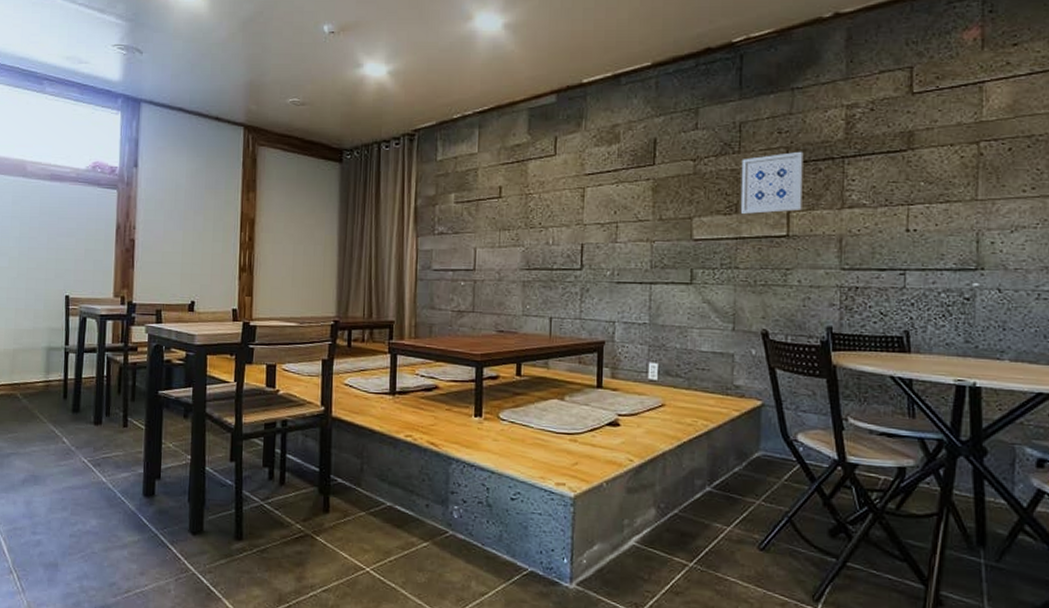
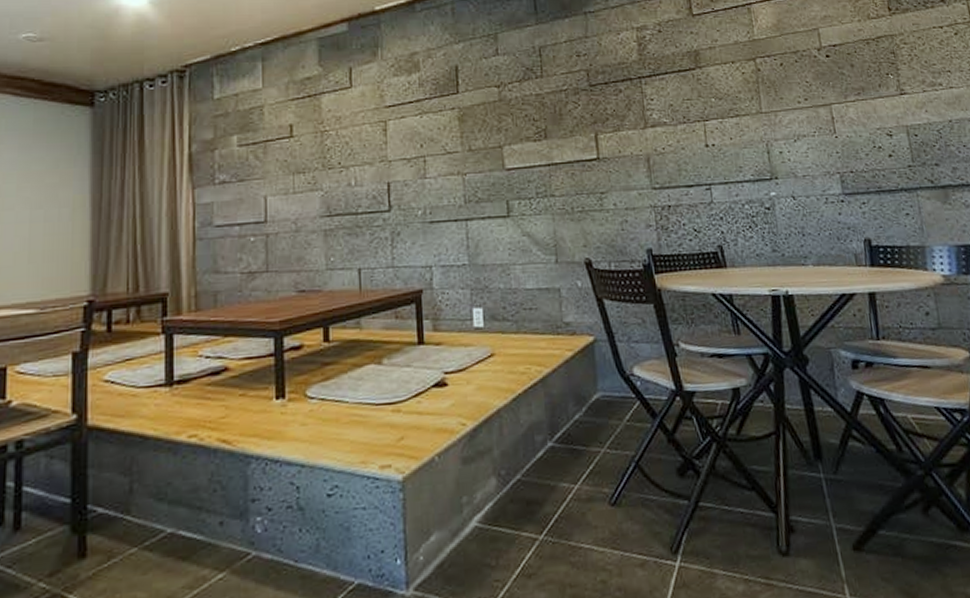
wall art: present [740,151,804,215] -> none [545,73,609,140]

